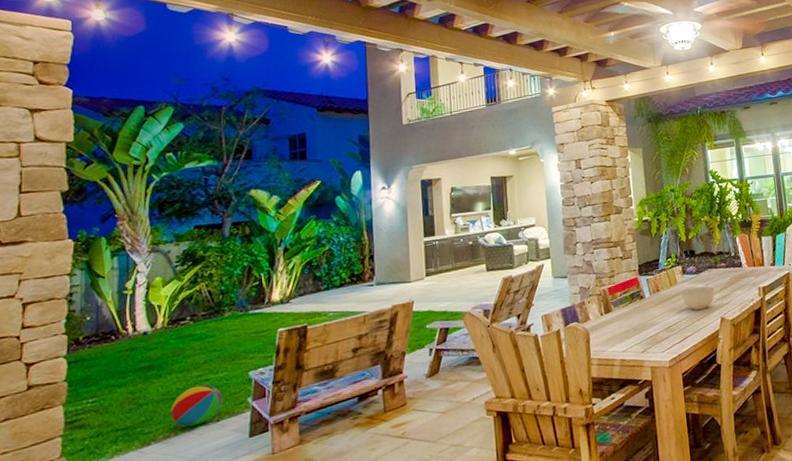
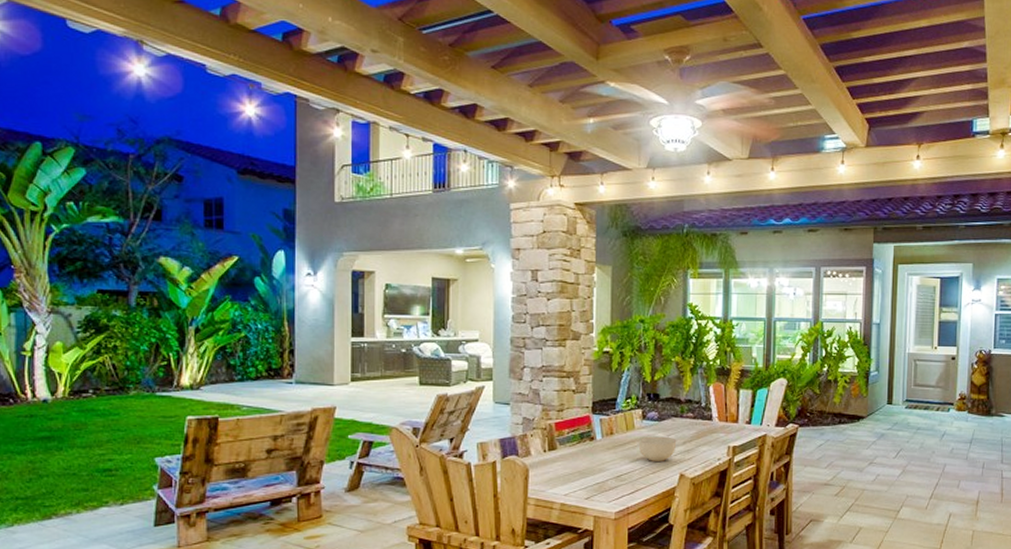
beach ball: present [170,384,222,427] -> none [72,464,126,506]

